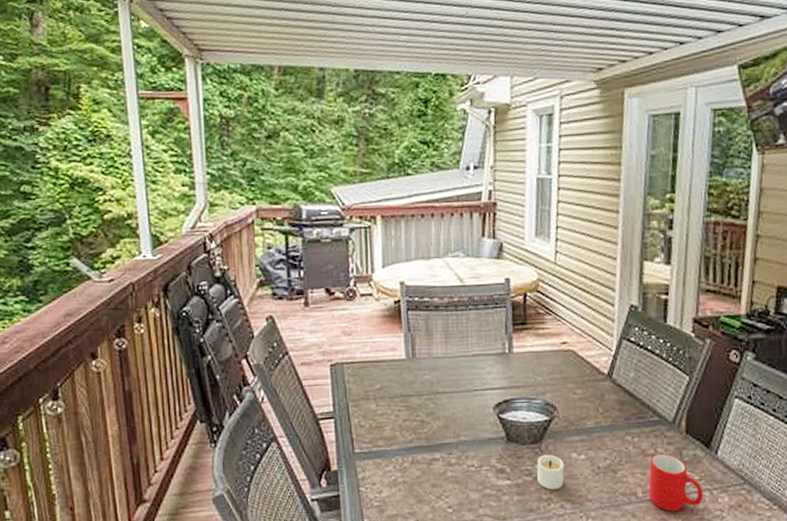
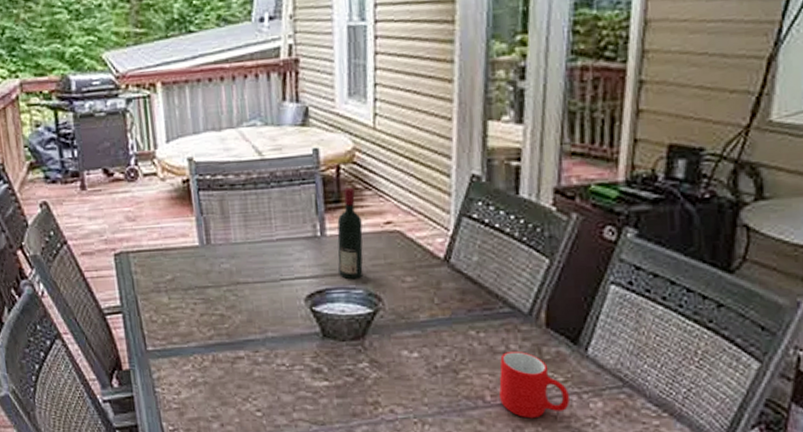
wine bottle: none [522,312,543,391] -> present [337,187,363,280]
candle: present [537,454,565,490] -> none [360,352,394,393]

